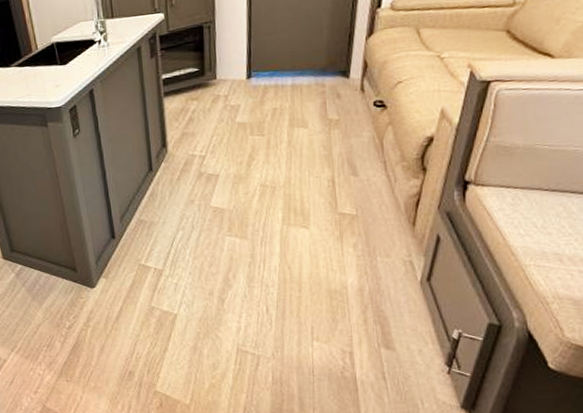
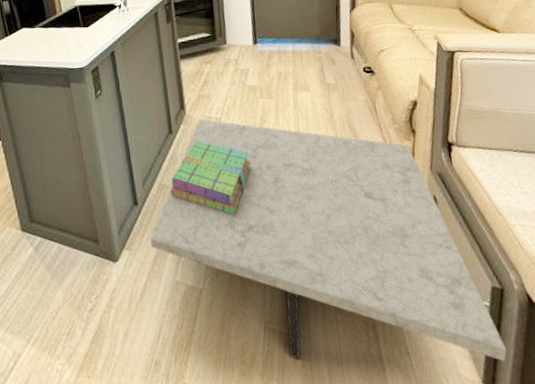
coffee table: none [126,157,493,391] -> present [150,119,507,362]
stack of books: none [148,178,236,250] -> present [170,140,252,216]

